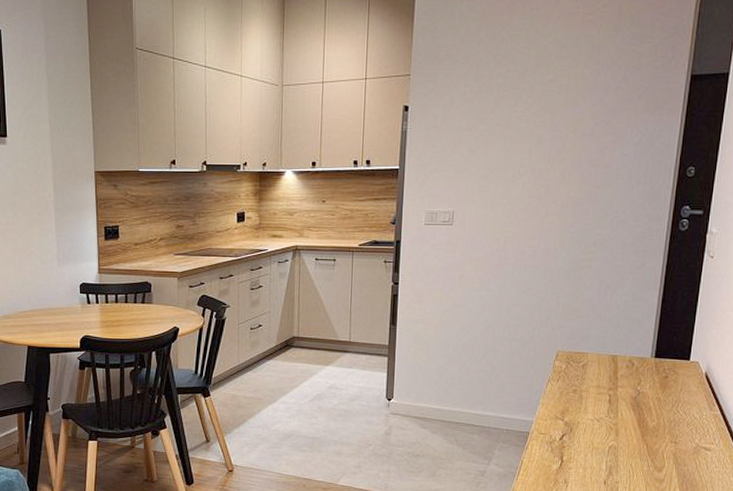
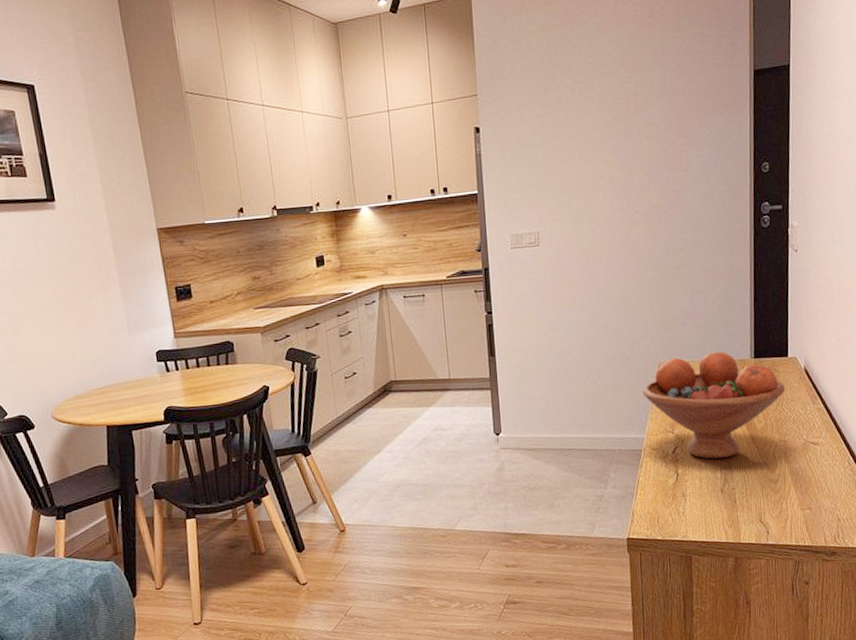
fruit bowl: none [537,347,683,451] -> present [642,352,785,459]

